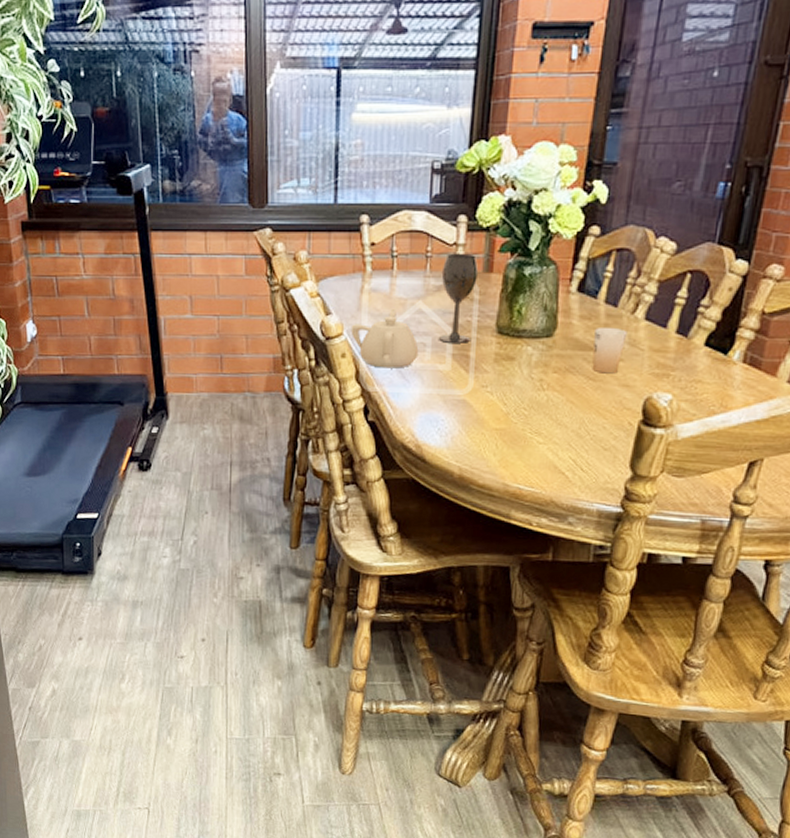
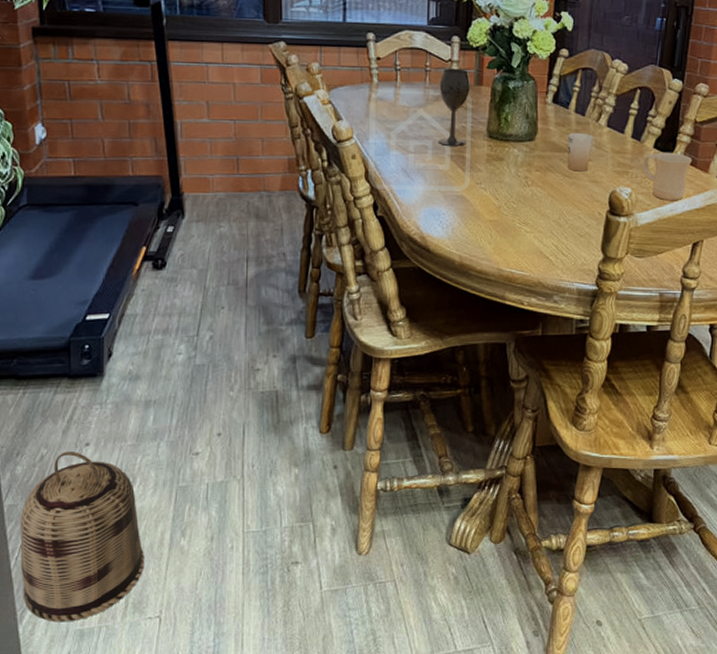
basket: none [23,644,134,802] -> present [20,452,145,622]
teapot: present [351,309,419,369] -> none [360,116,421,168]
mug: none [687,350,755,411] -> present [642,152,692,201]

